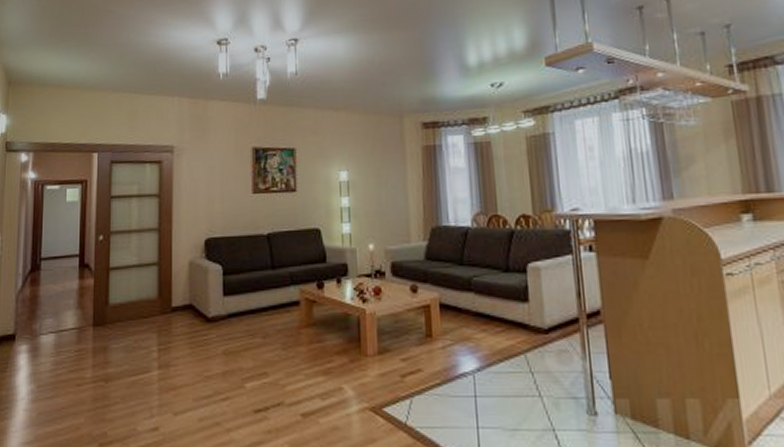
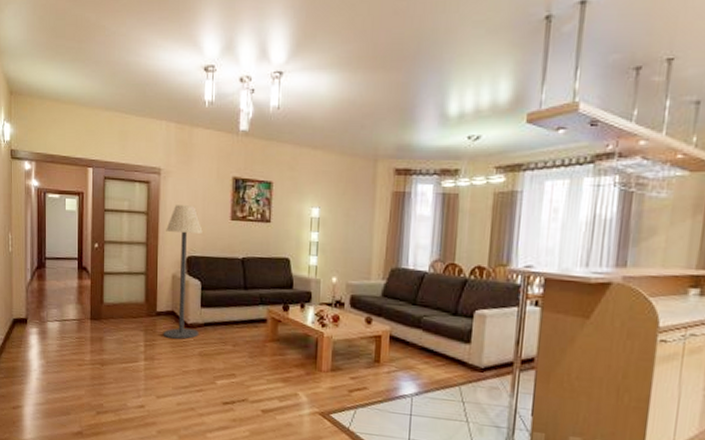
floor lamp: none [179,182,222,337] -> present [163,205,203,339]

